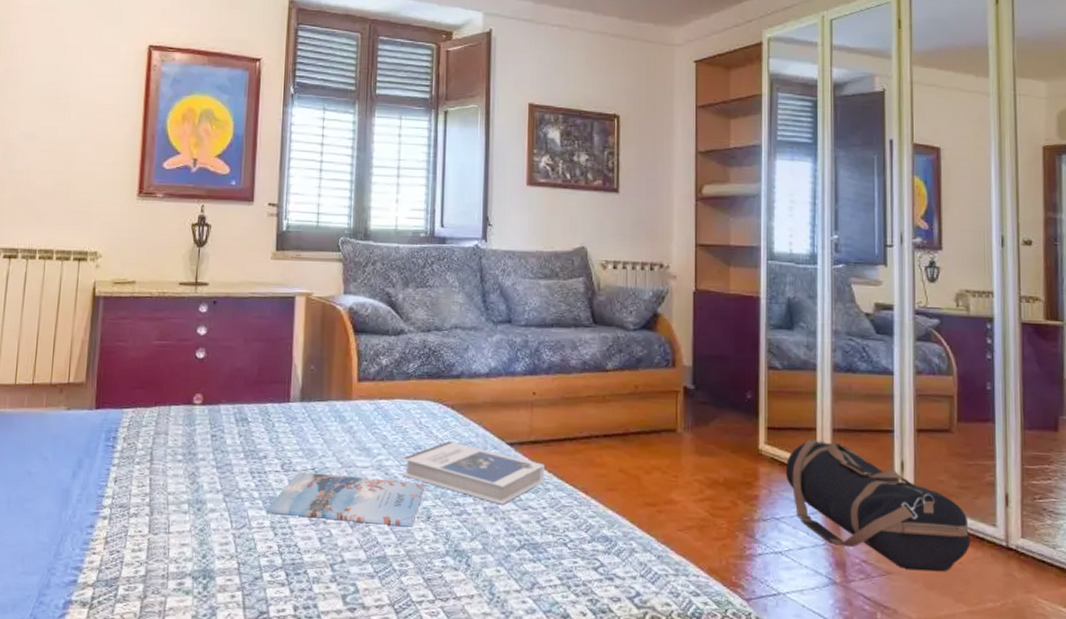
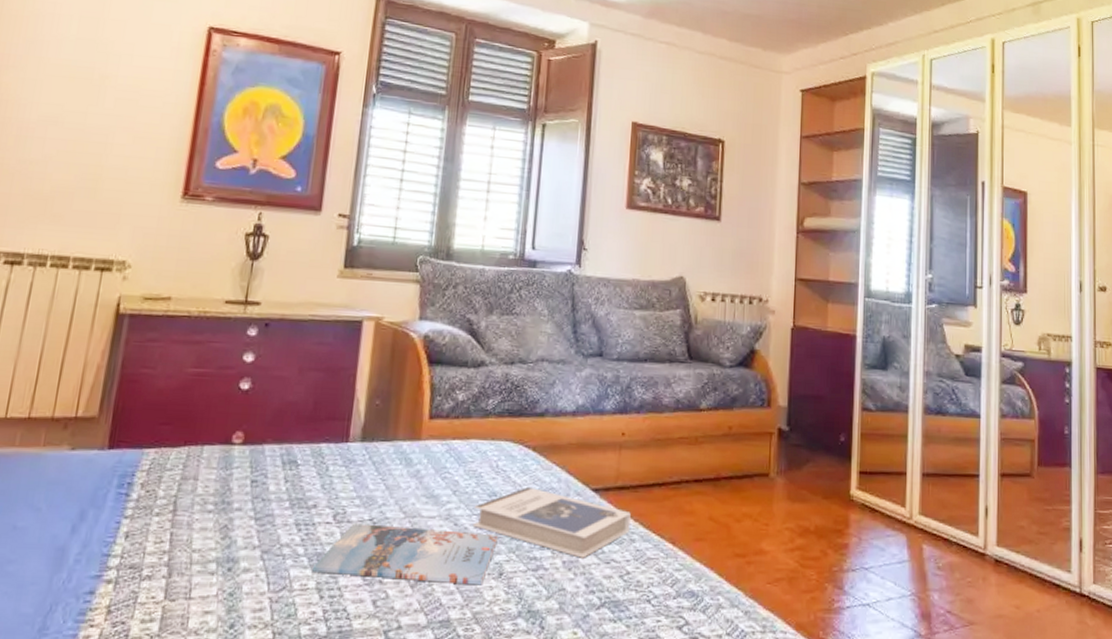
duffel bag: present [785,439,971,571] -> none [875,484,1048,620]

